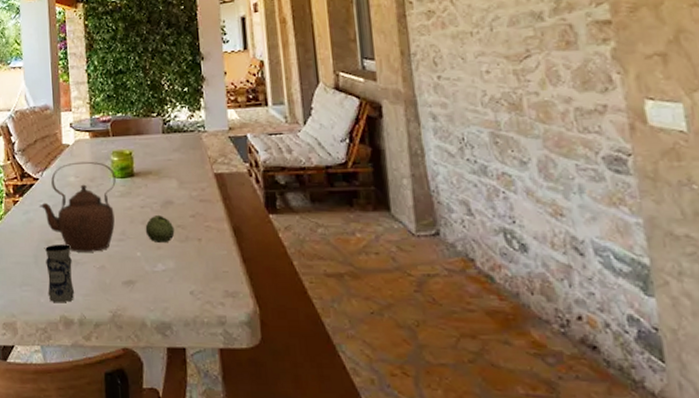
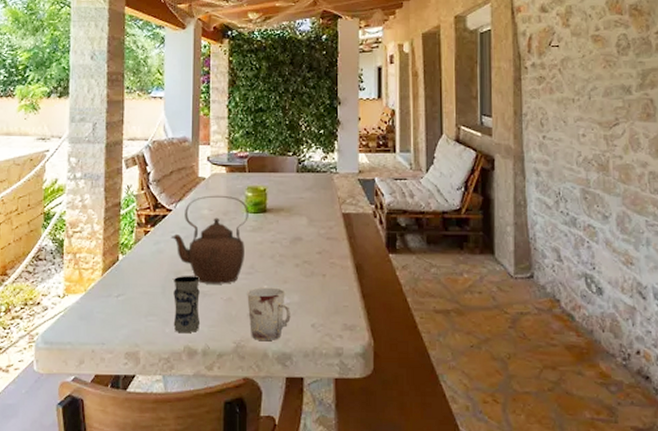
cup: none [120,254,168,309] -> present [247,287,291,340]
fruit: present [145,214,175,244] -> none [273,250,301,278]

